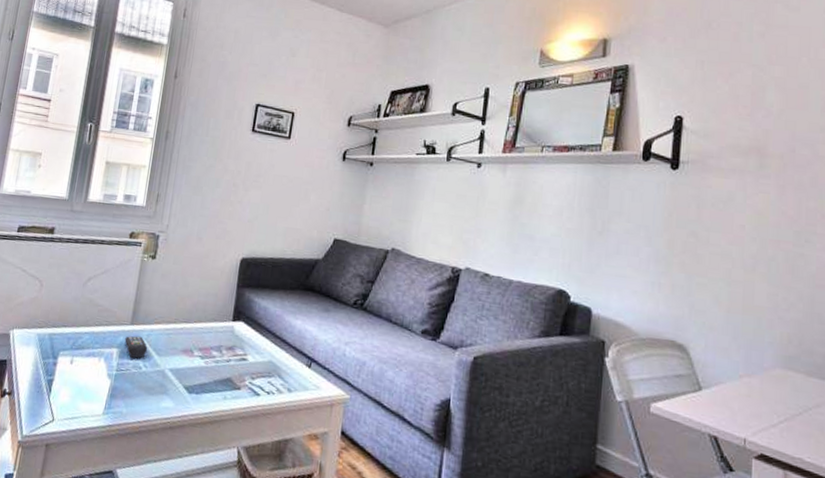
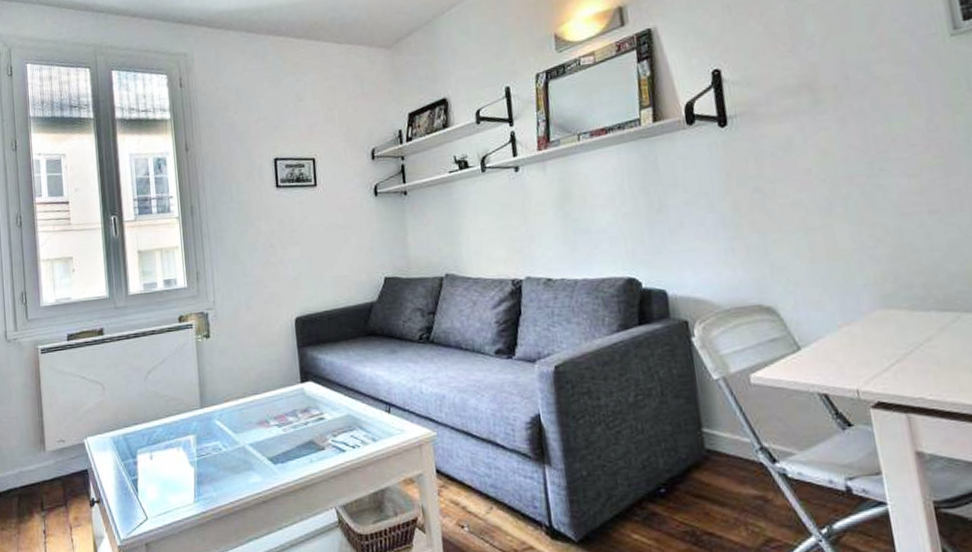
remote control: present [124,335,147,359] -> none [198,418,223,441]

